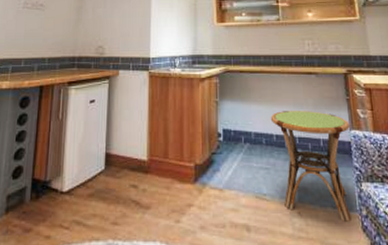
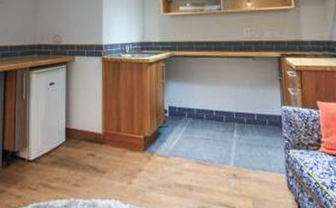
side table: present [270,111,351,222] -> none [211,90,282,182]

